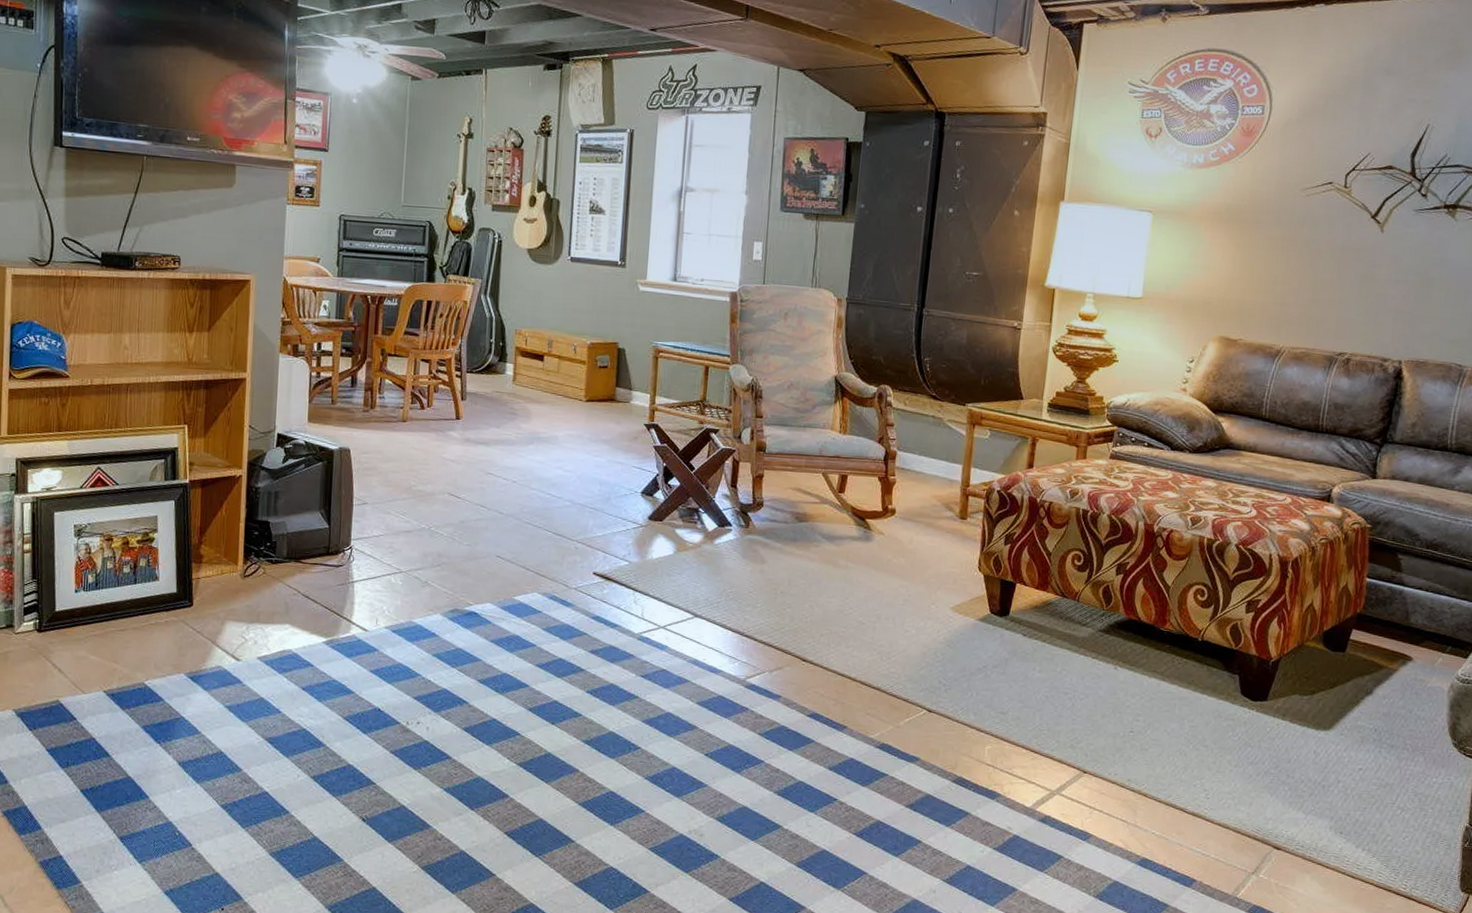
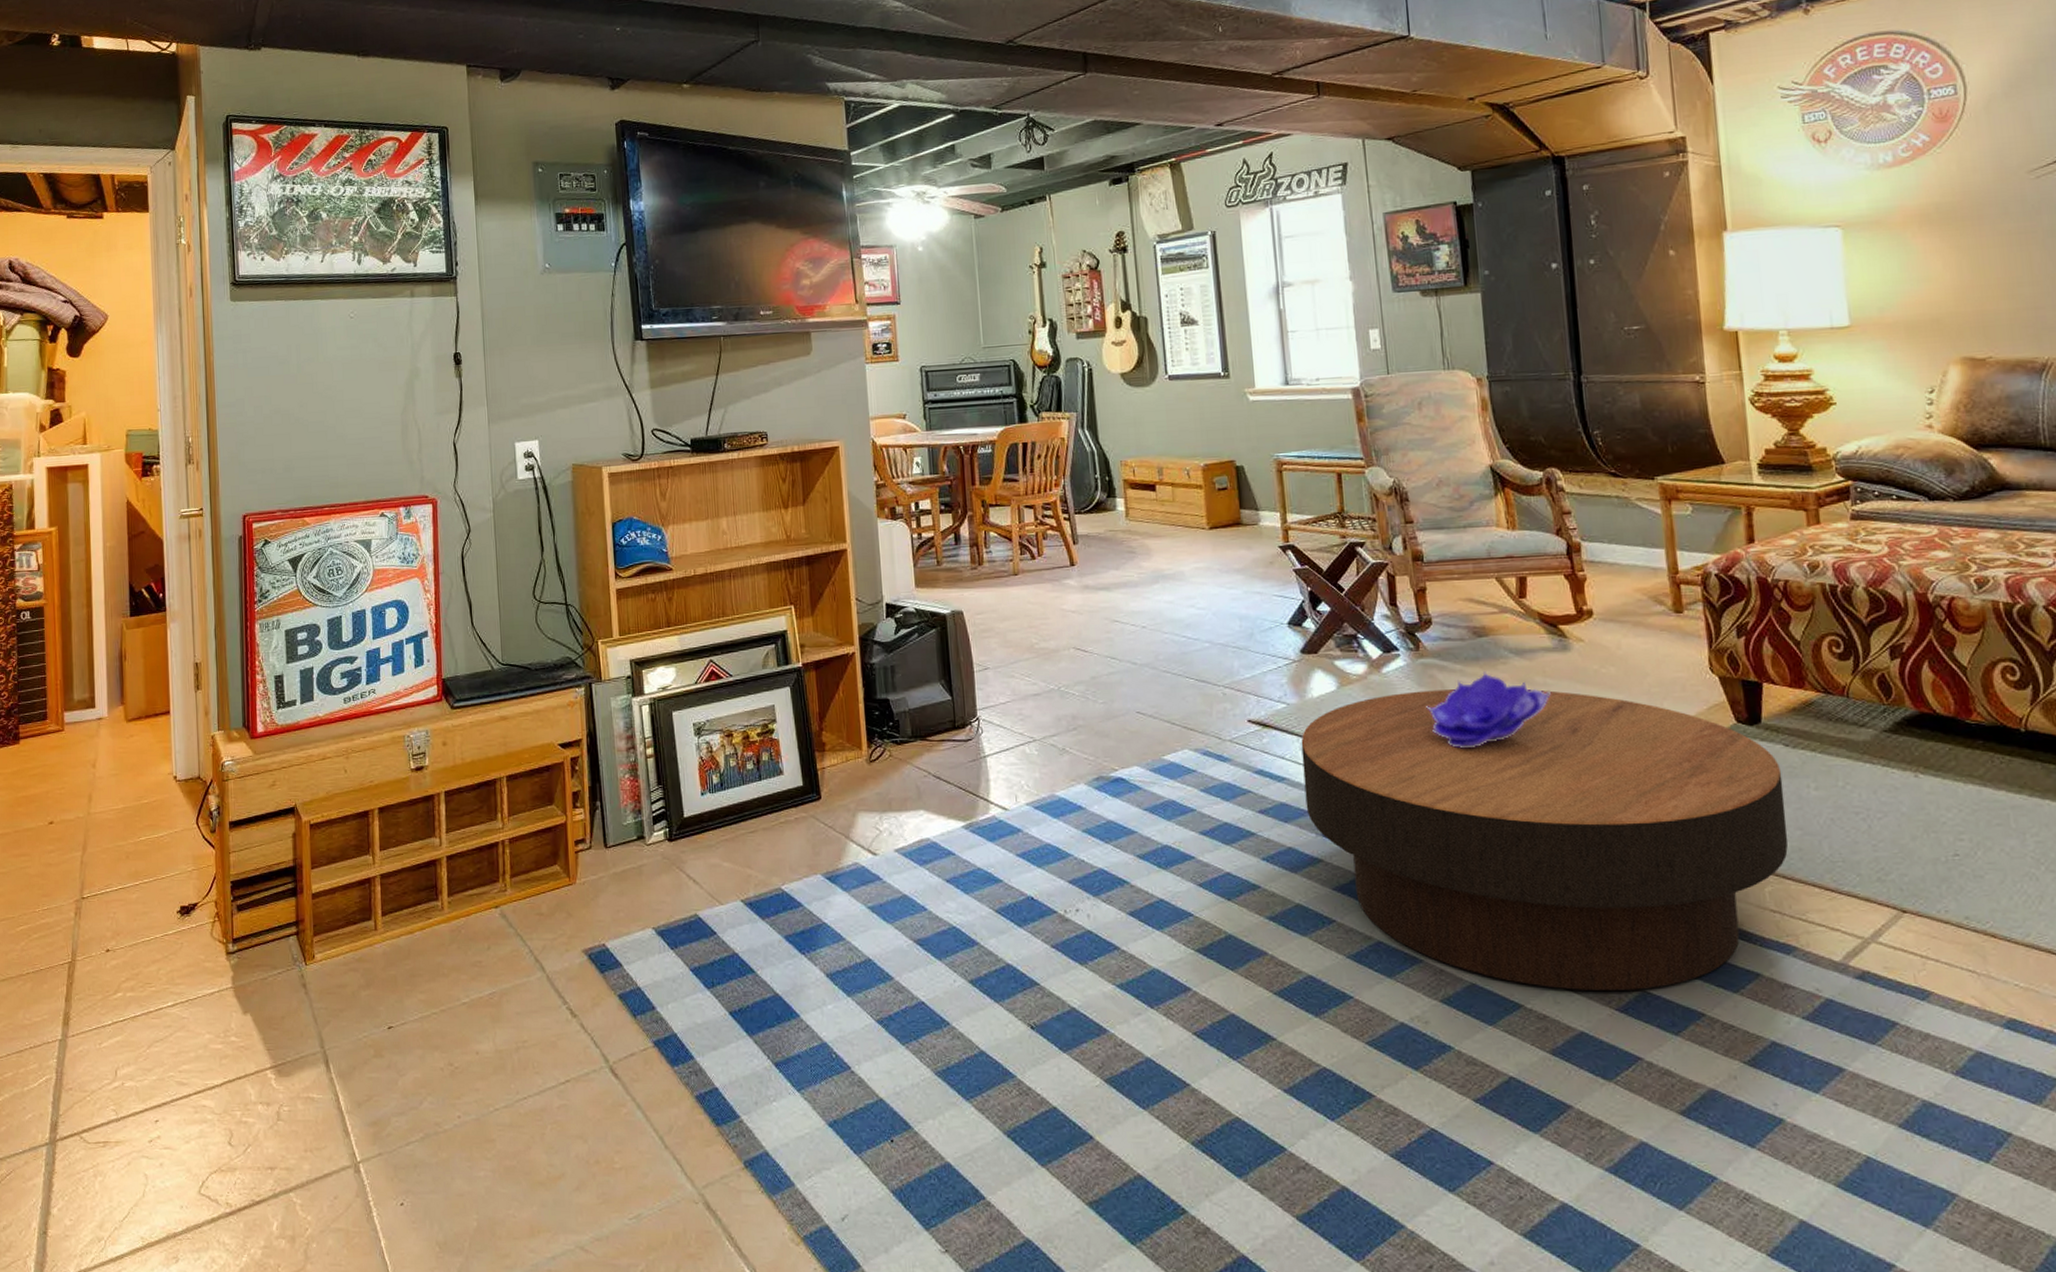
coffee table: none [631,562,1017,820] -> present [1301,689,1788,992]
decorative bowl: none [746,551,850,614] -> present [1426,671,1551,748]

